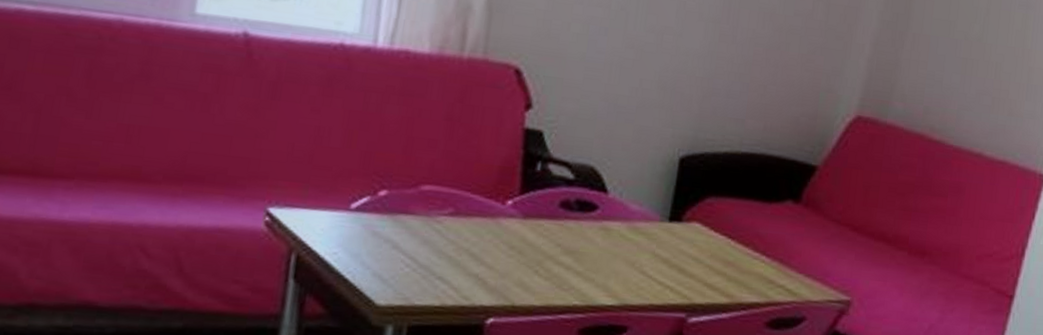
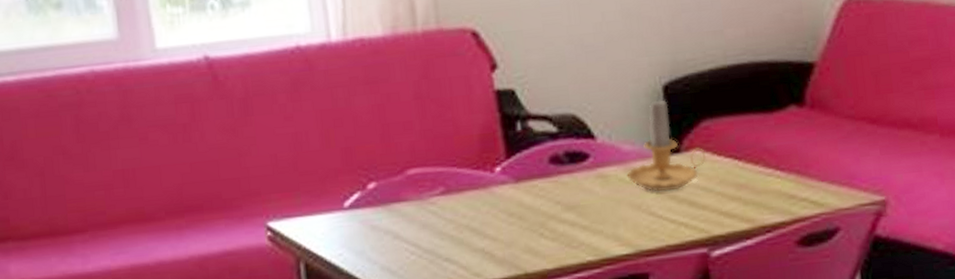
candle: none [628,166,705,256] -> present [626,96,706,192]

